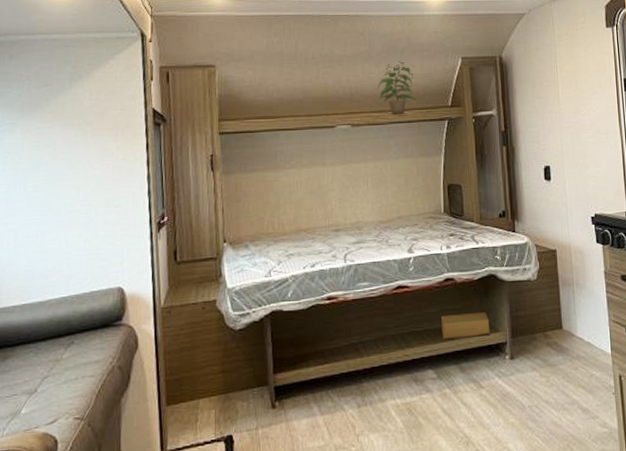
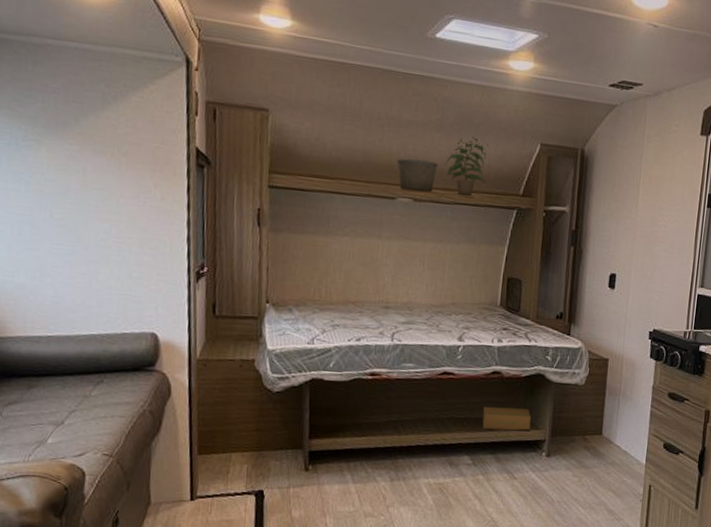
basket: none [333,88,371,118] -> present [396,158,438,193]

